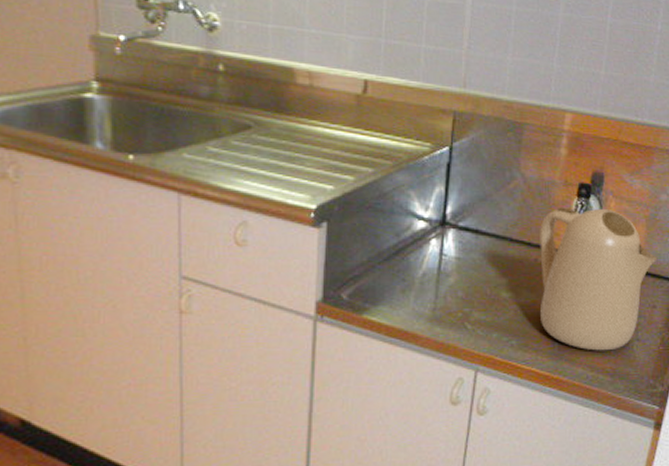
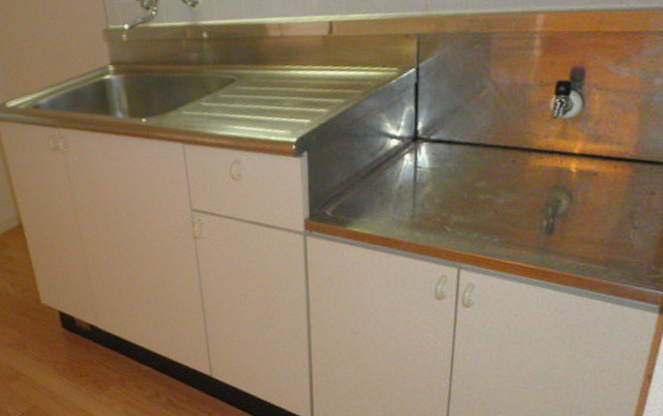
kettle: present [540,207,658,351] -> none [516,102,655,243]

